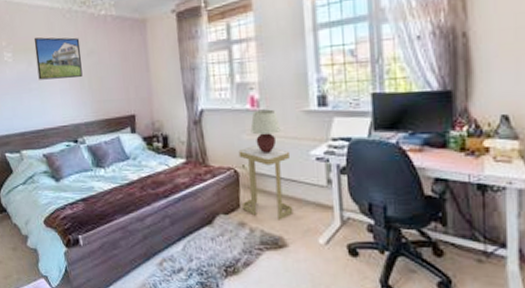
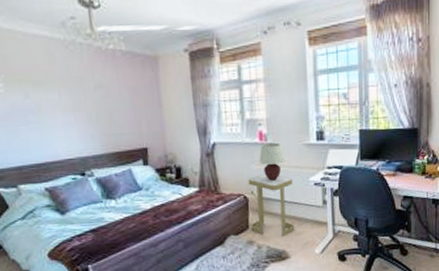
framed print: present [33,37,83,80] -> none [30,67,90,113]

